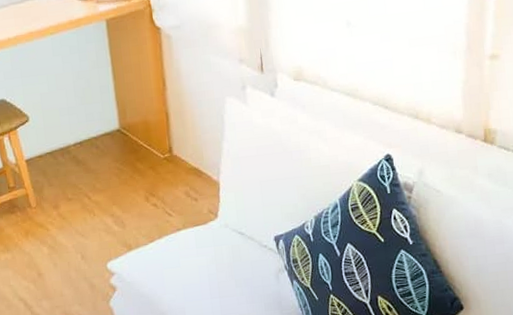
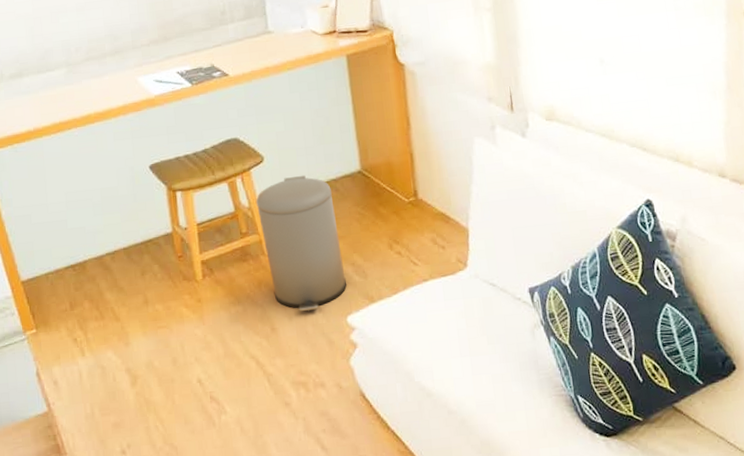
pedal bin: none [22,133,106,258] -> present [256,175,347,311]

